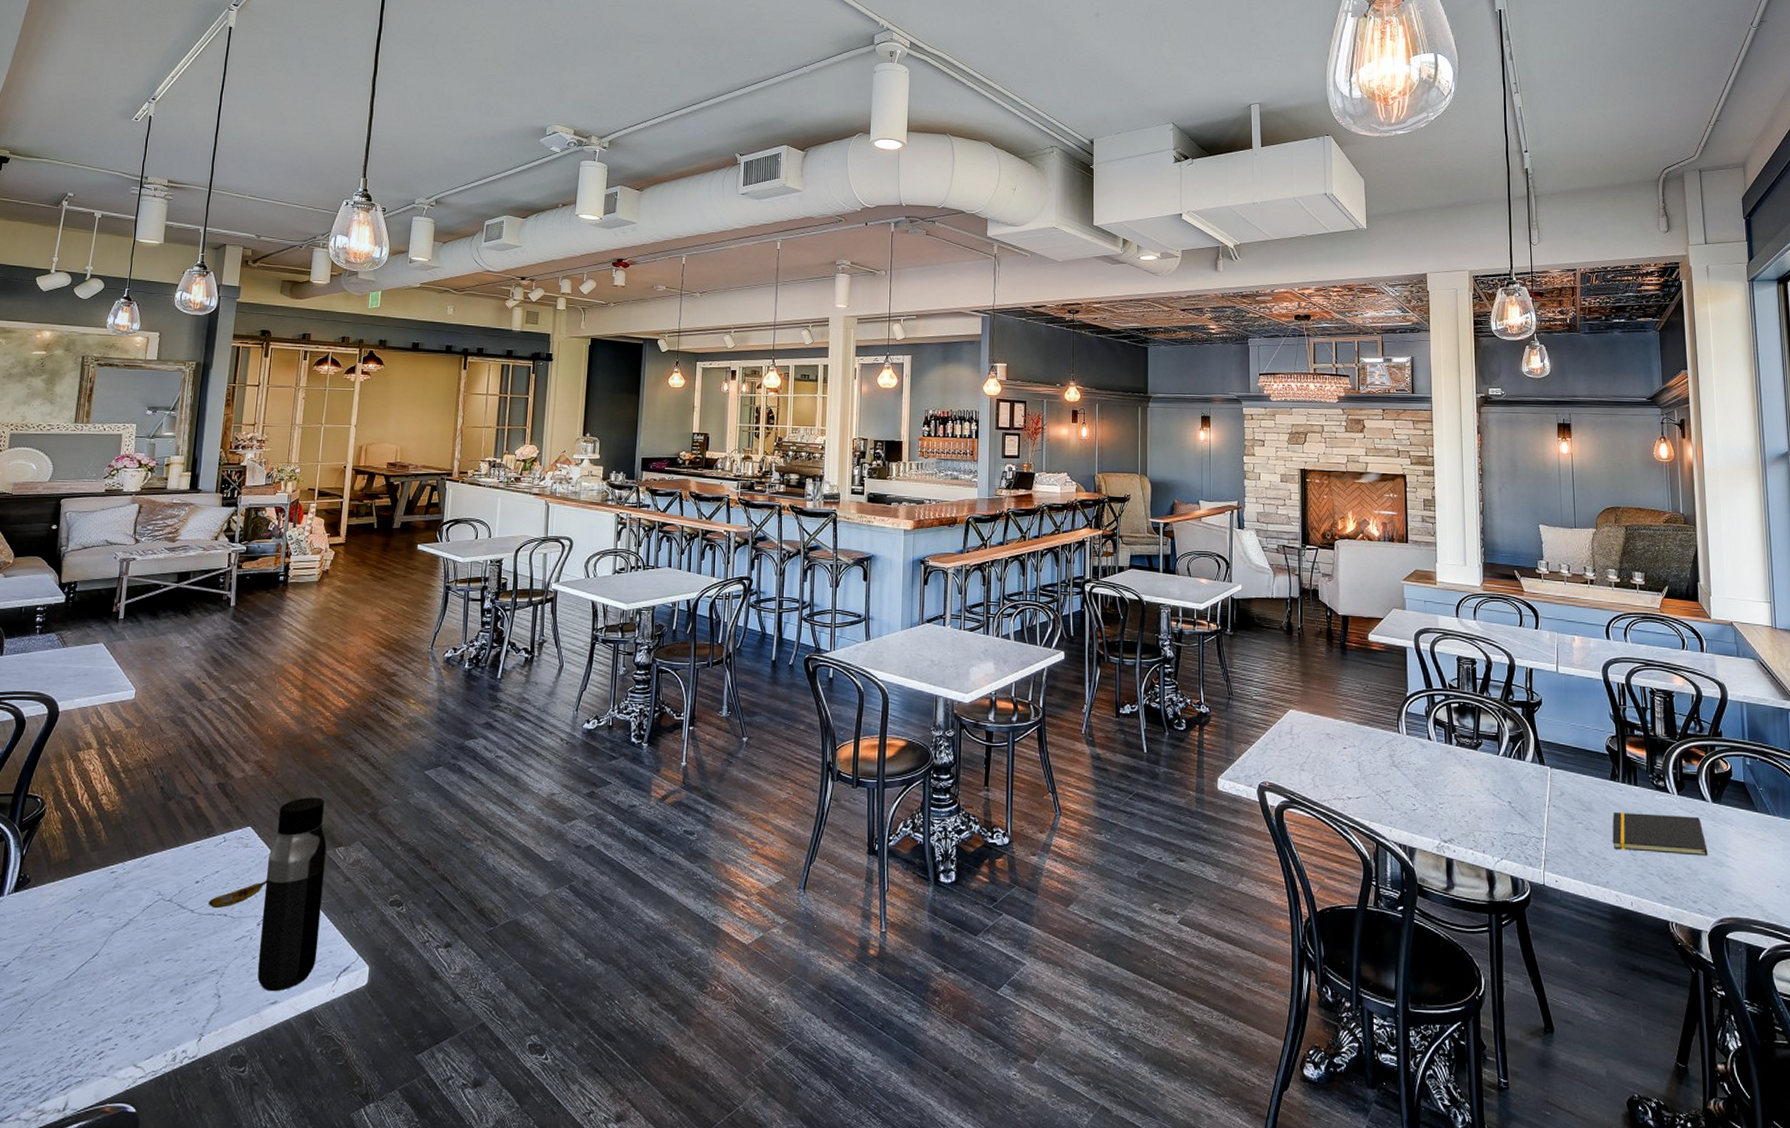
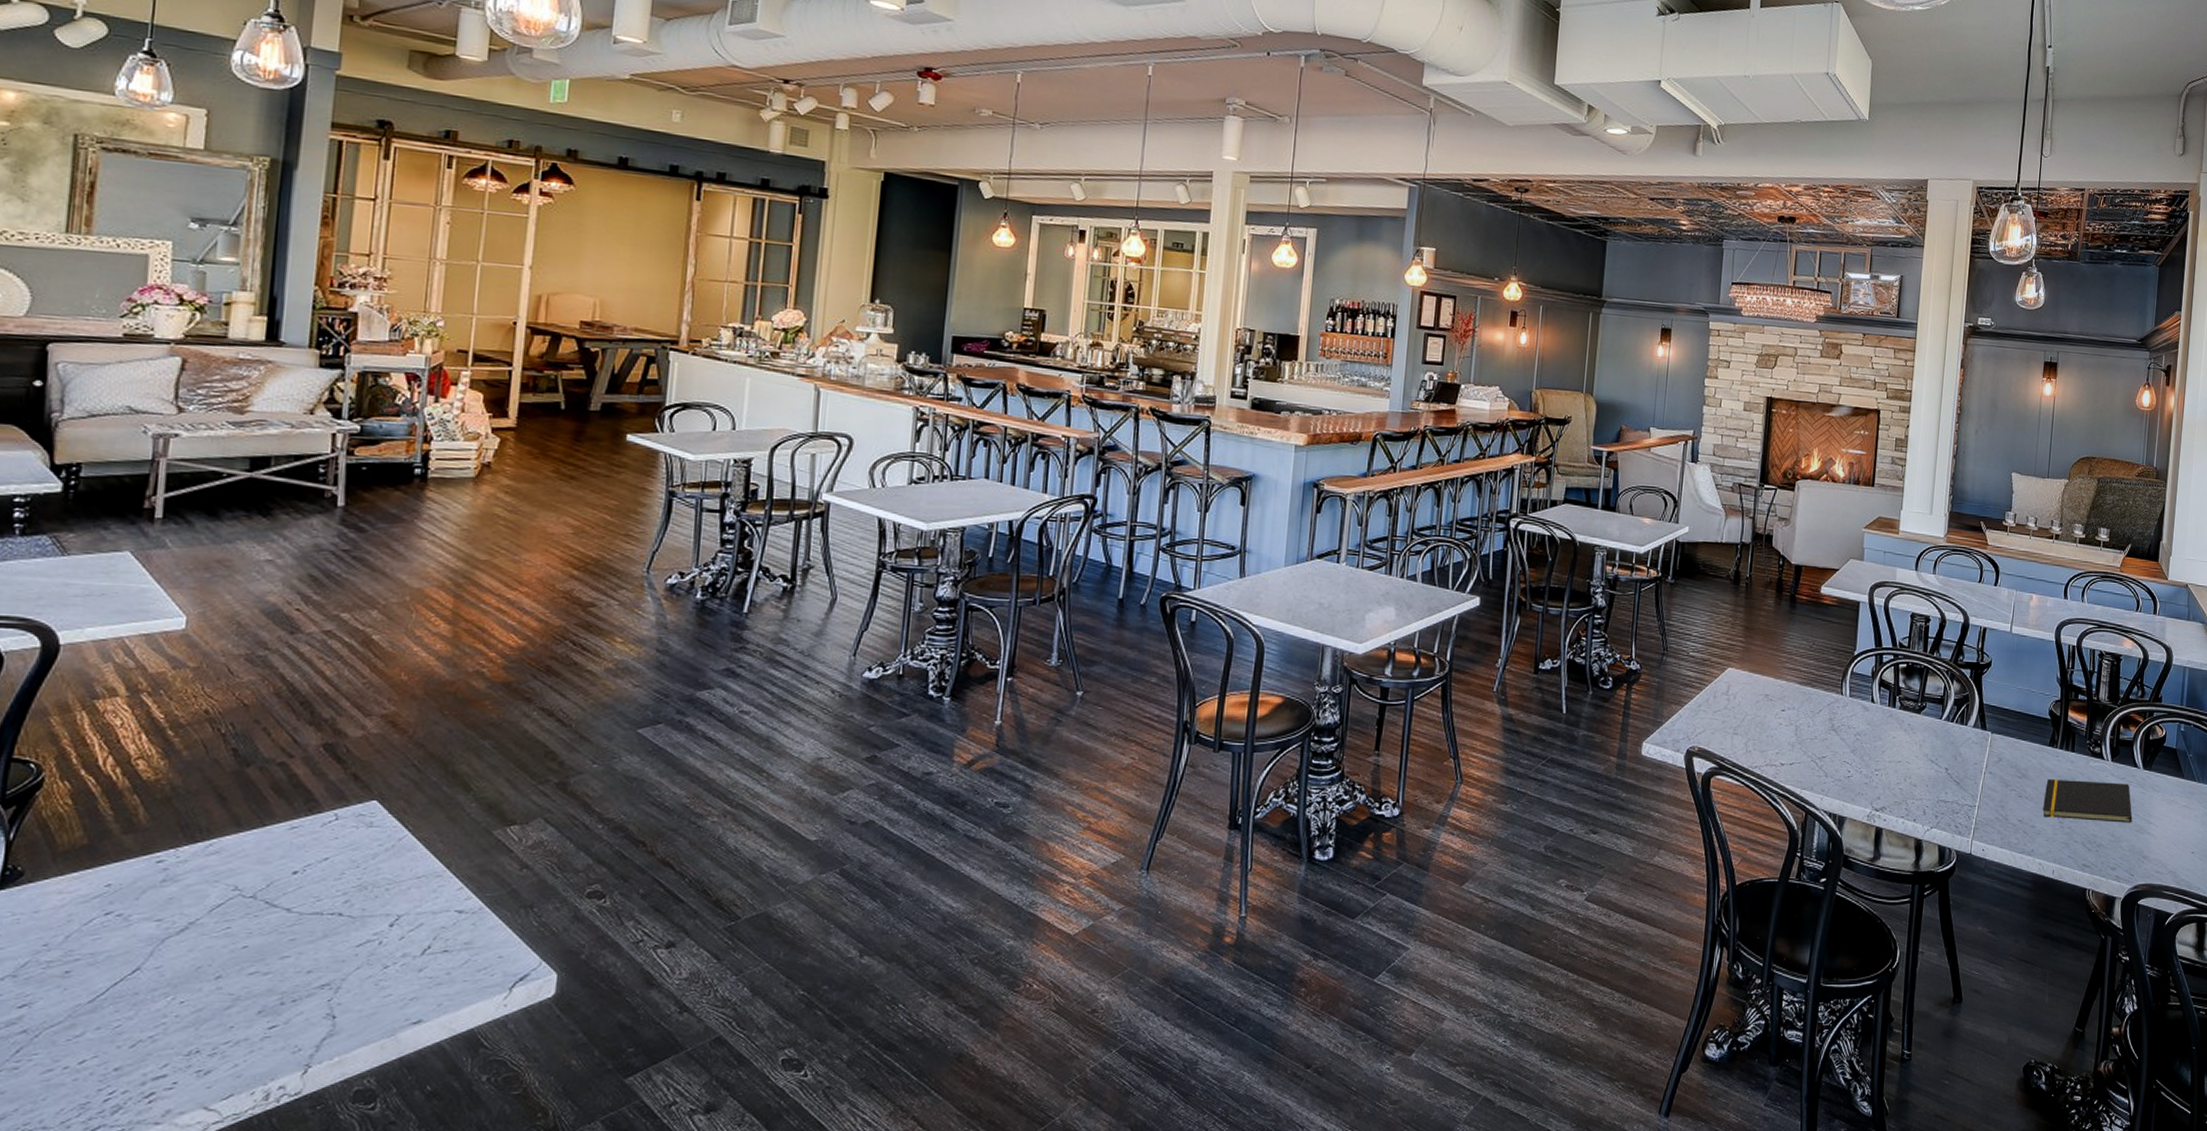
banana: present [208,880,267,909] -> none [312,868,403,907]
water bottle: present [257,797,327,992] -> none [391,762,493,1009]

